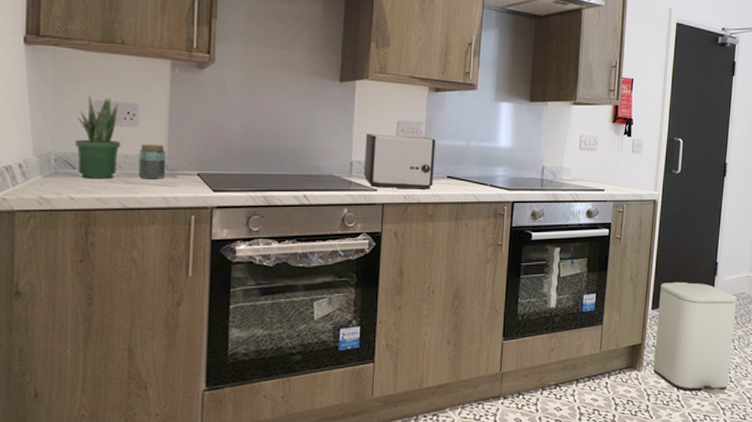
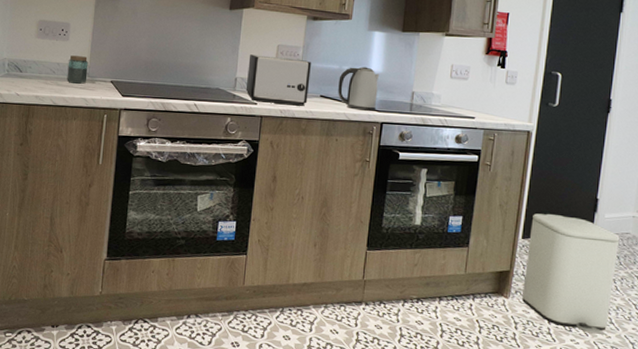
planter: present [75,95,121,179] -> none [23,15,56,81]
kettle: none [466,141,509,191] -> present [338,66,380,112]

